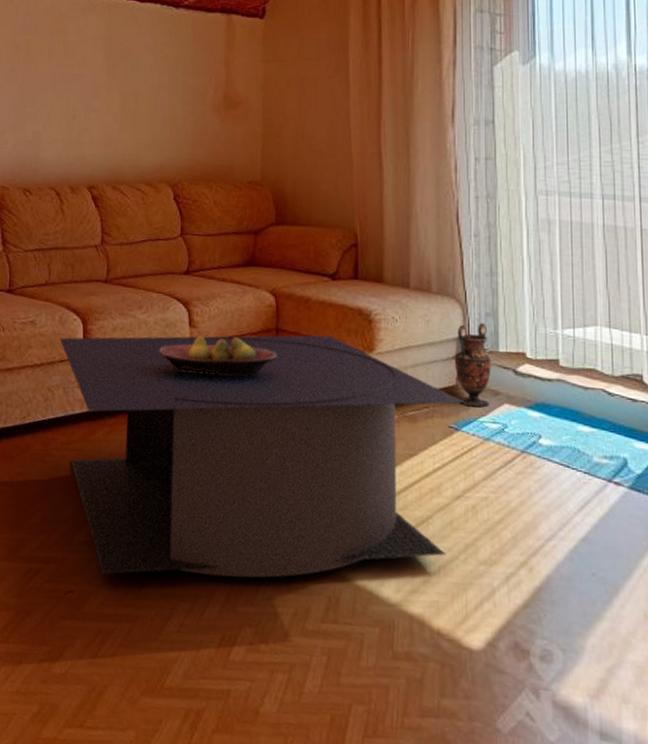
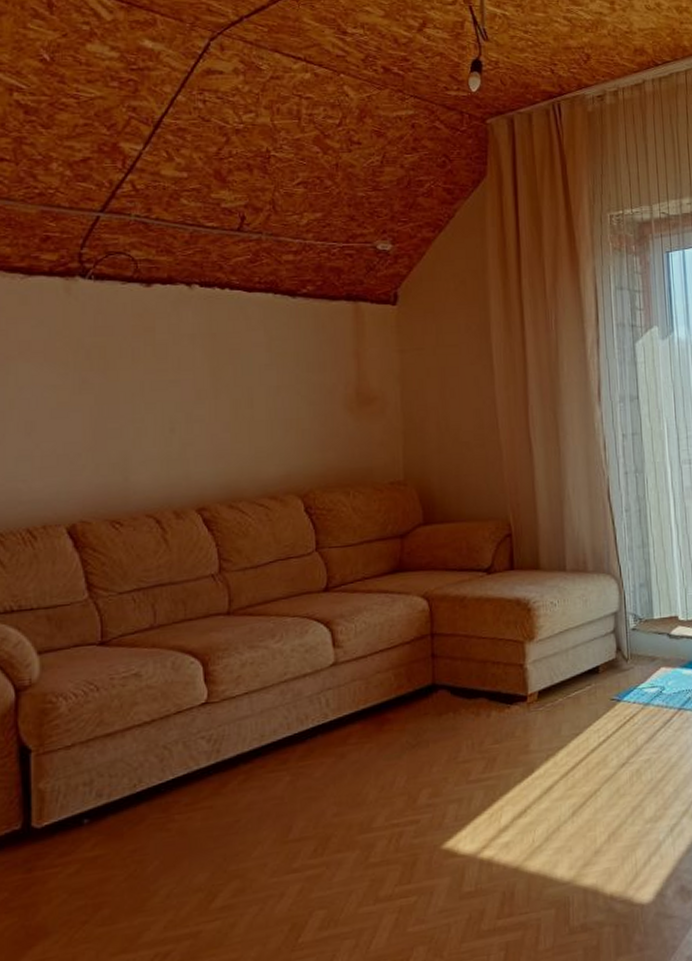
coffee table: present [59,335,464,578] -> none [173,631,624,936]
fruit bowl: present [158,335,278,377] -> none [298,650,435,699]
vase: present [454,323,492,407] -> none [612,594,648,676]

